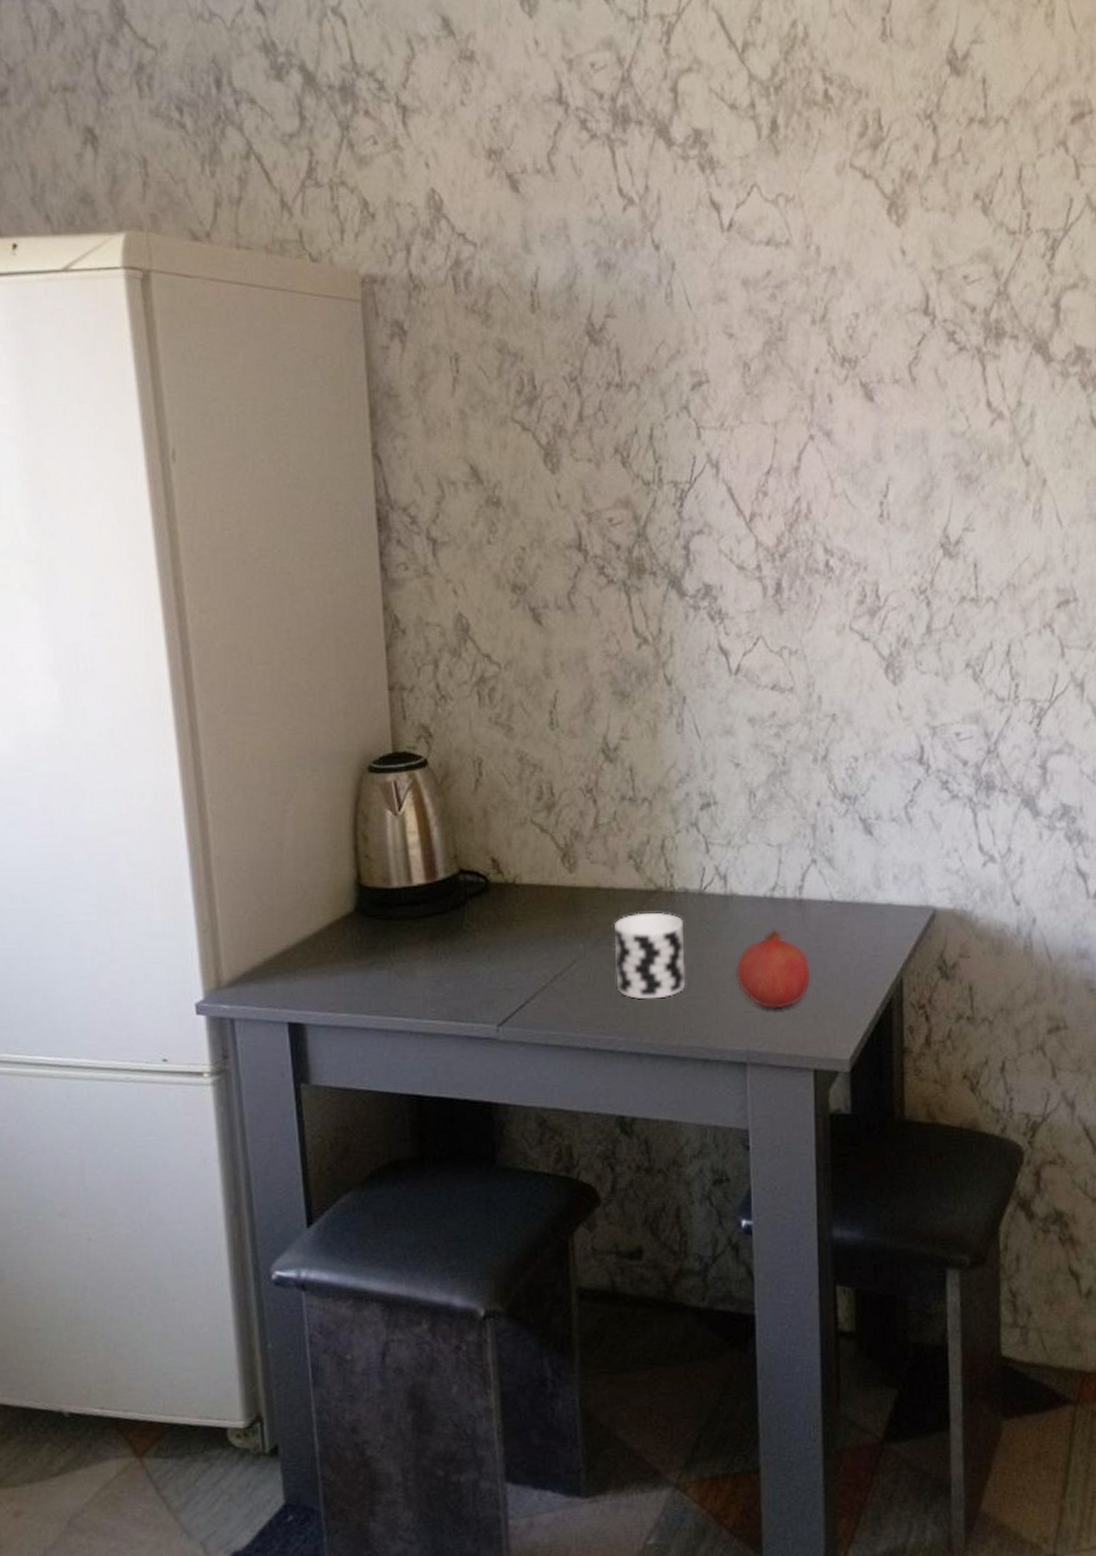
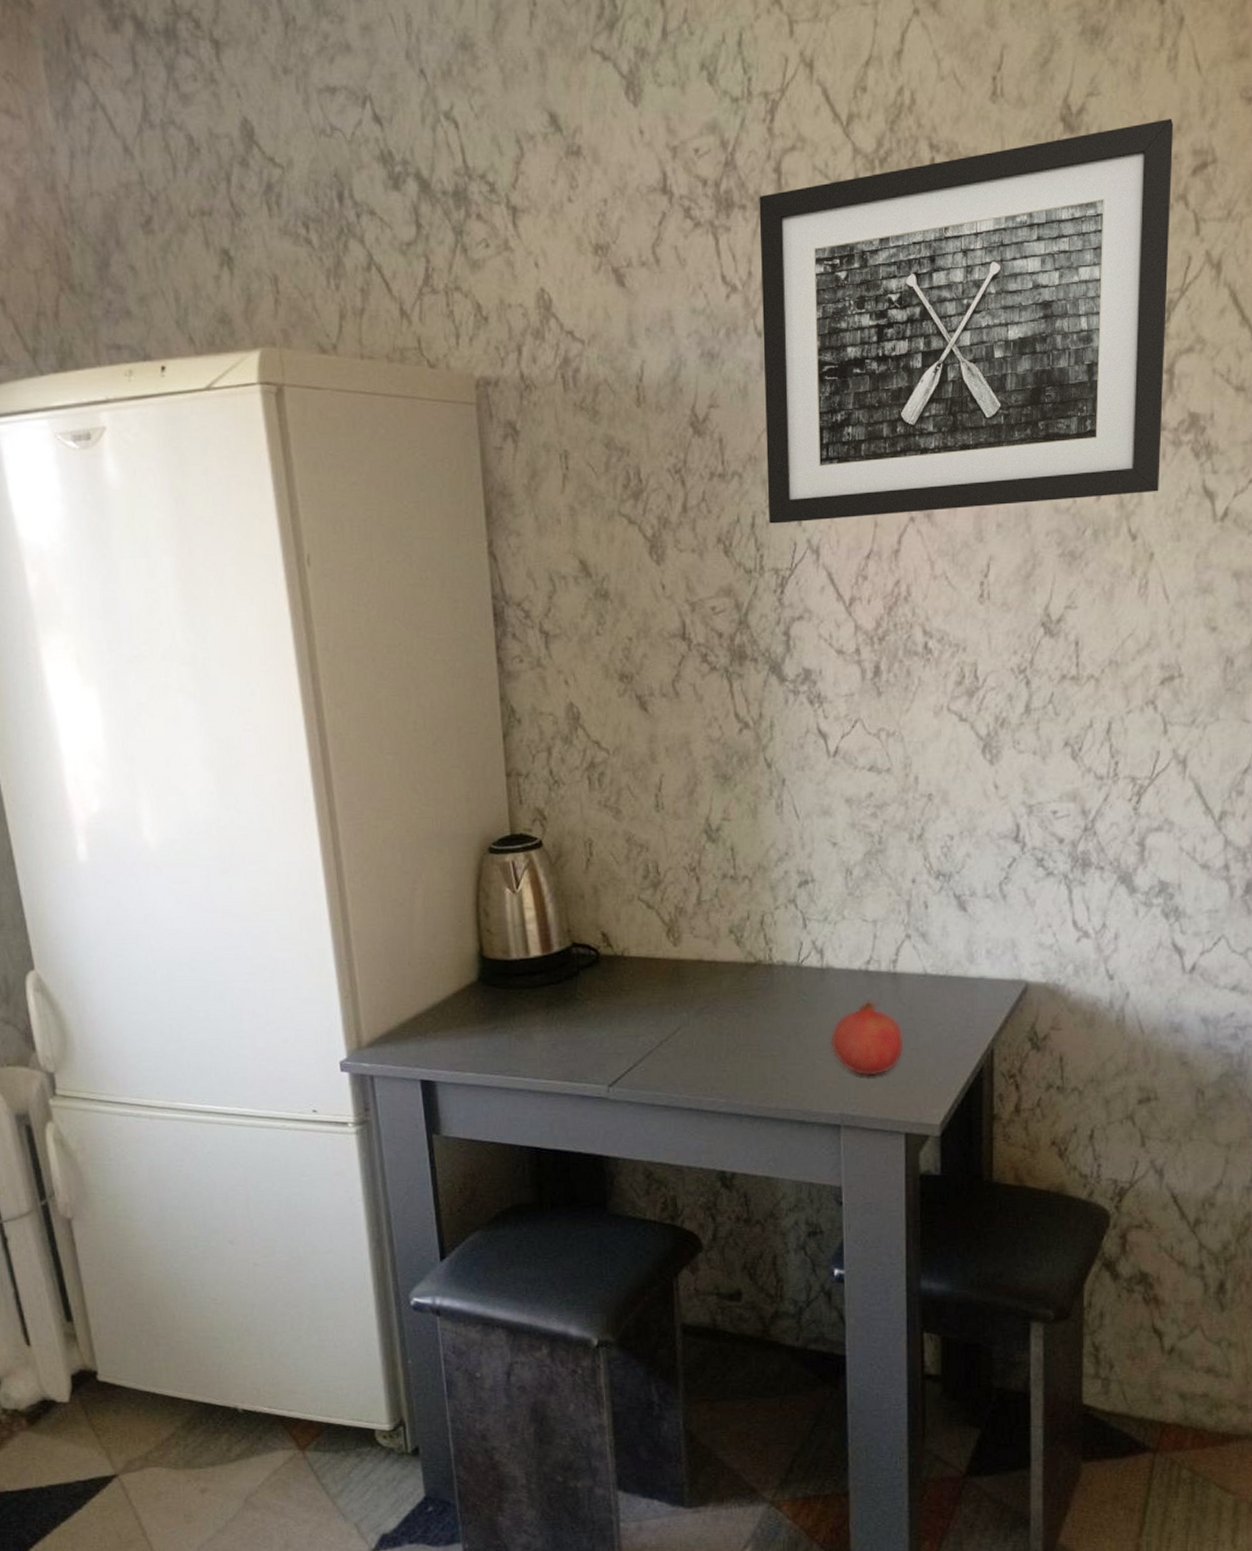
cup: present [613,912,686,1000] -> none [715,983,783,1065]
wall art: none [655,69,1053,436] -> present [759,118,1174,524]

